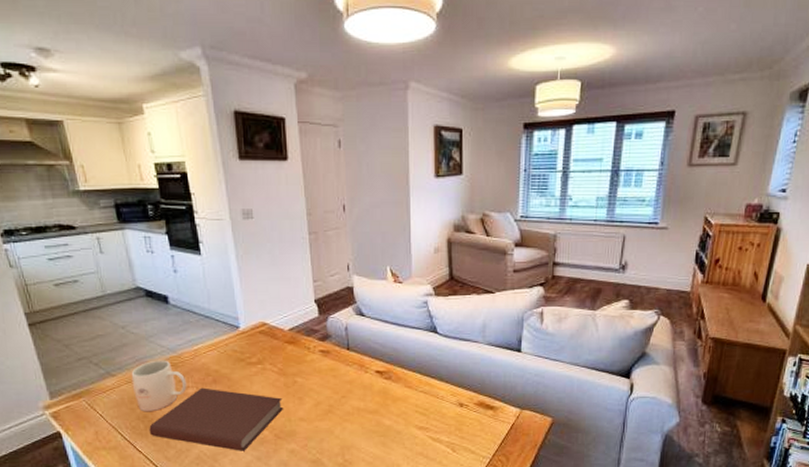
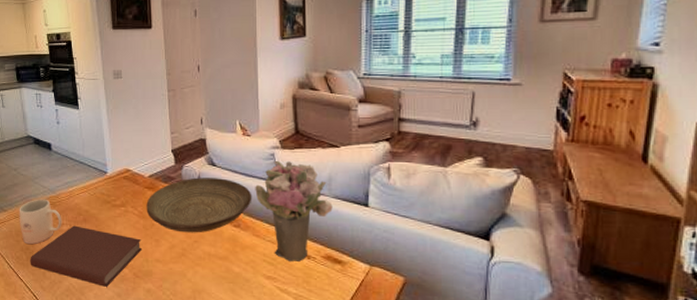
decorative bowl: none [287,329,404,388] -> present [146,177,252,233]
flower bouquet: none [407,308,486,410] -> present [255,160,333,262]

